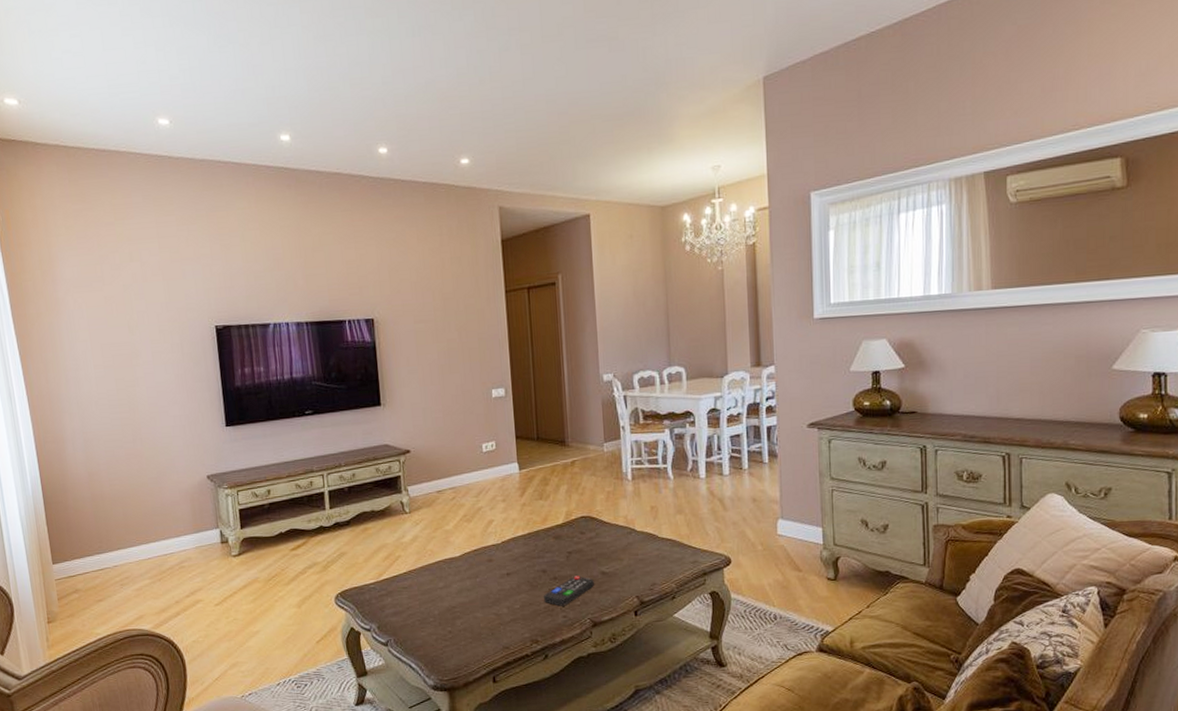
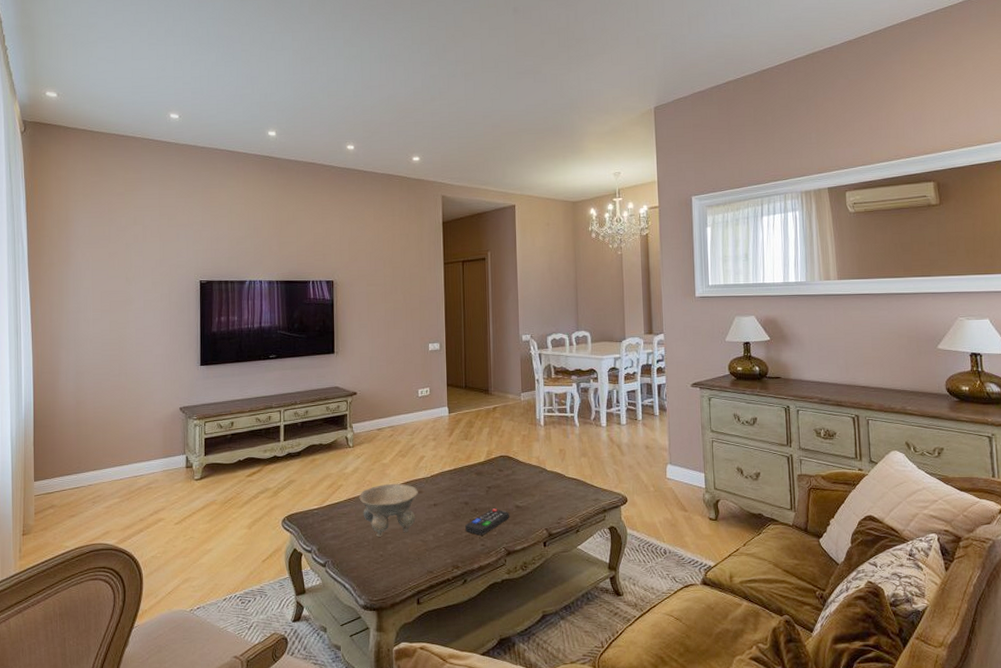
bowl: none [420,551,488,612] -> present [359,483,418,537]

